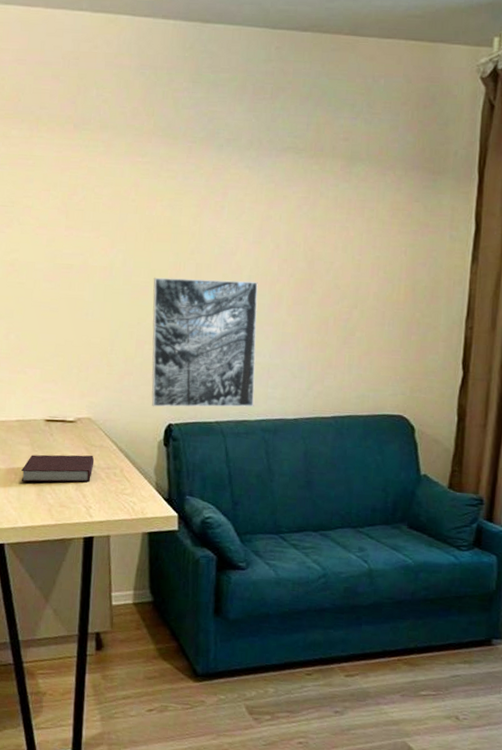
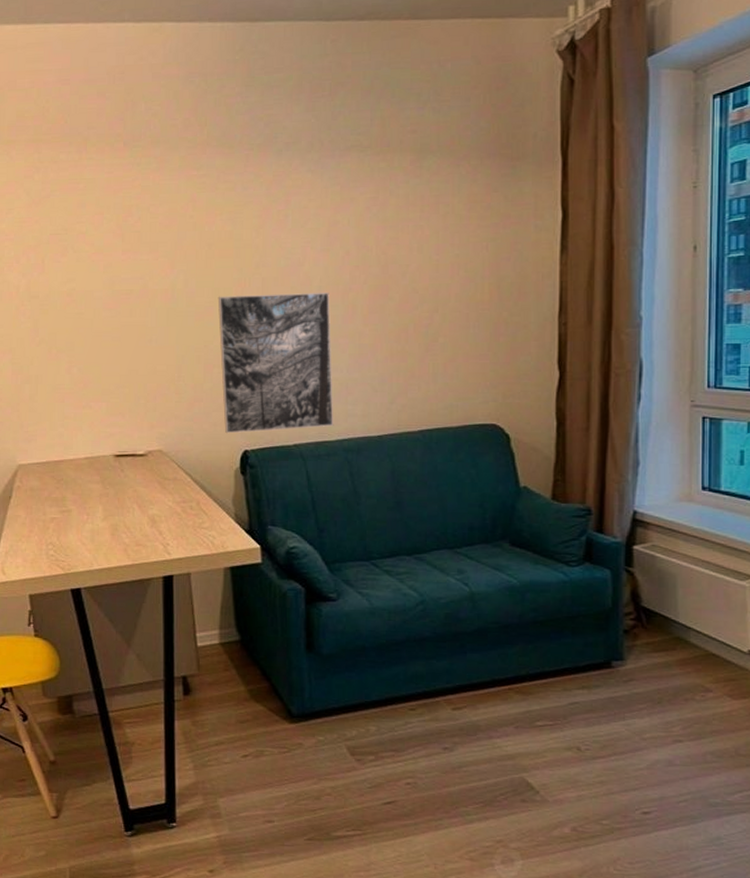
notebook: present [21,454,95,482] -> none [93,490,169,522]

